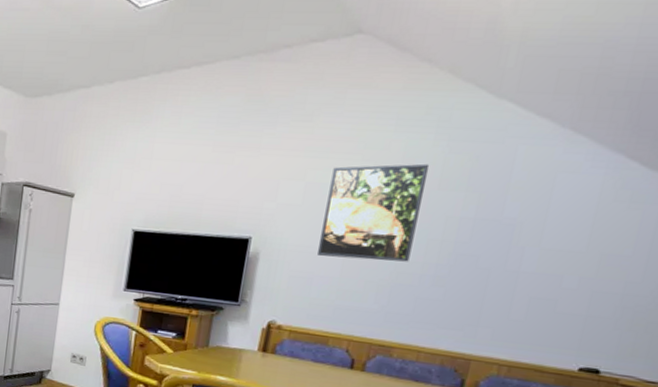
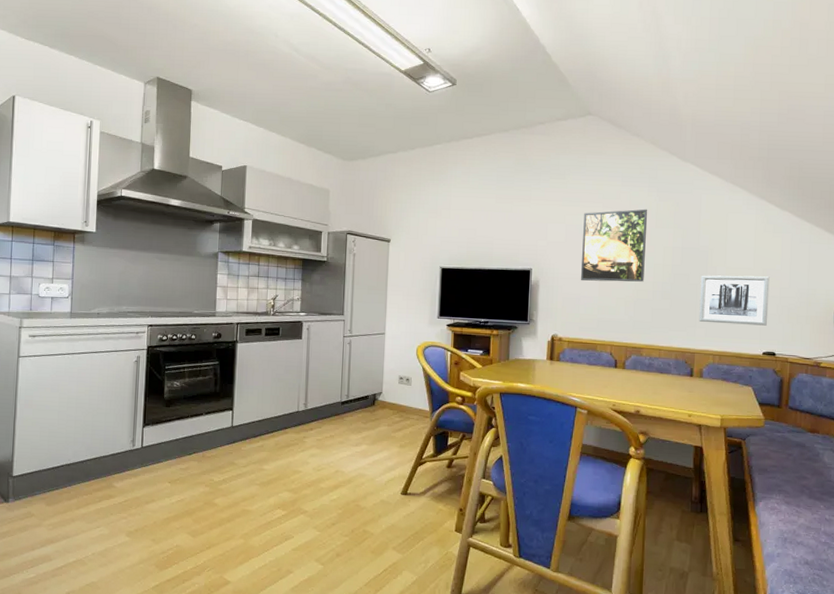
wall art: none [484,257,611,333] -> present [699,275,770,326]

